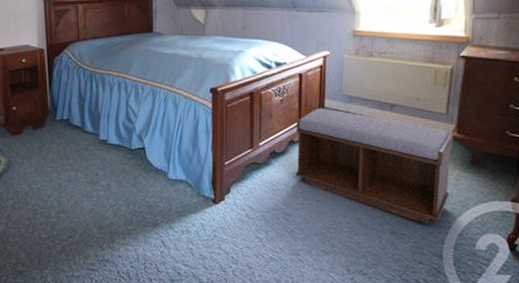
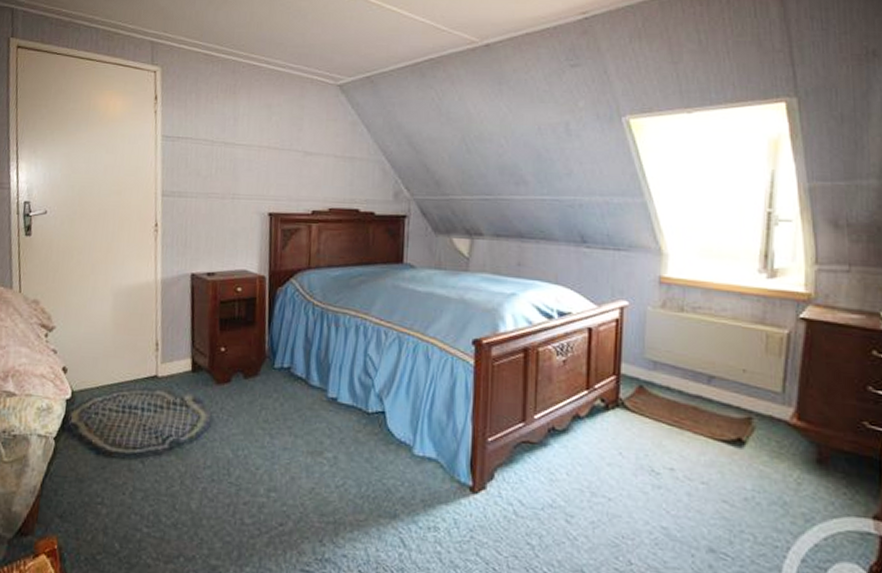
bench: present [295,108,454,225] -> none [580,374,793,543]

